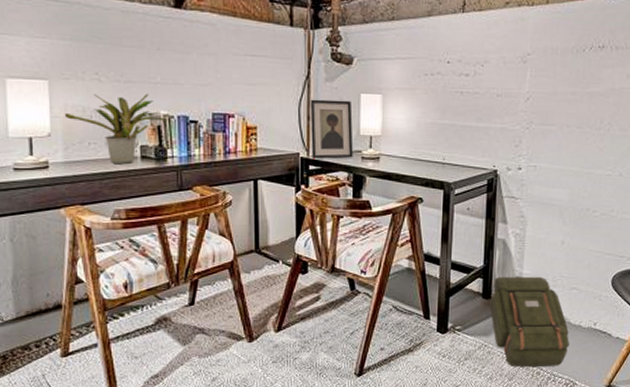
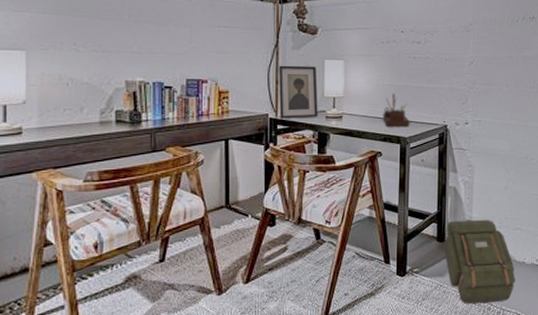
potted plant: present [64,93,167,165] -> none [40,62,142,129]
desk organizer: none [424,133,455,170] -> present [382,93,410,126]

